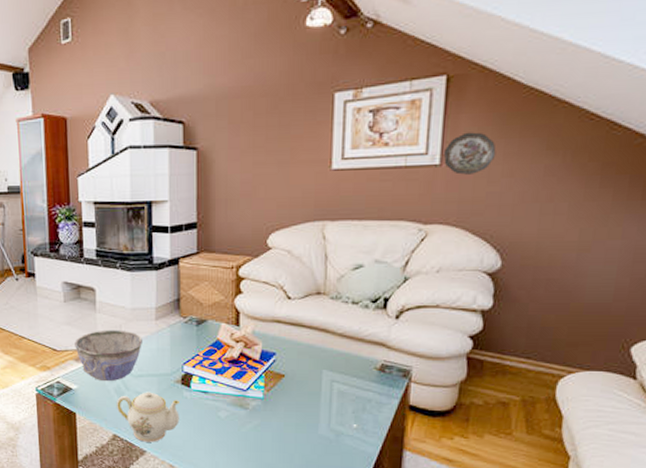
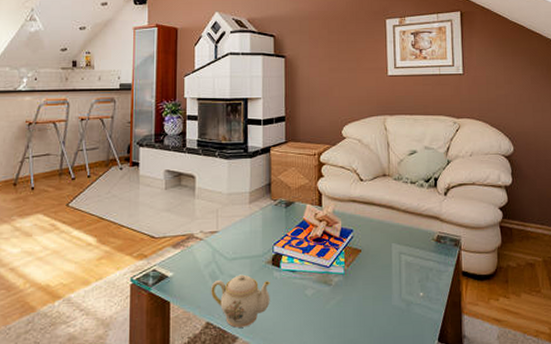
bowl: present [74,330,142,382] -> none [173,214,237,267]
decorative plate: present [444,132,496,175] -> none [465,51,499,81]

